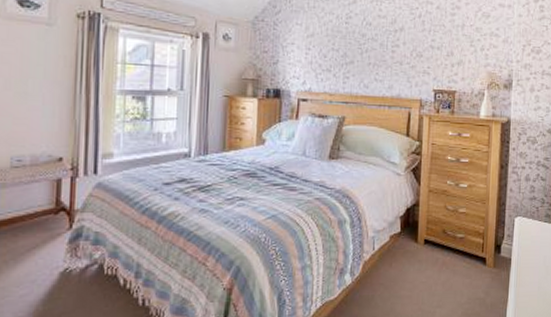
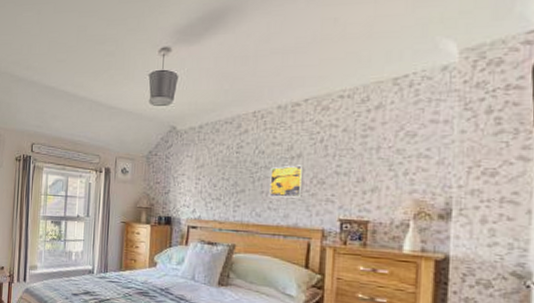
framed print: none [376,38,405,70] -> present [269,165,304,198]

